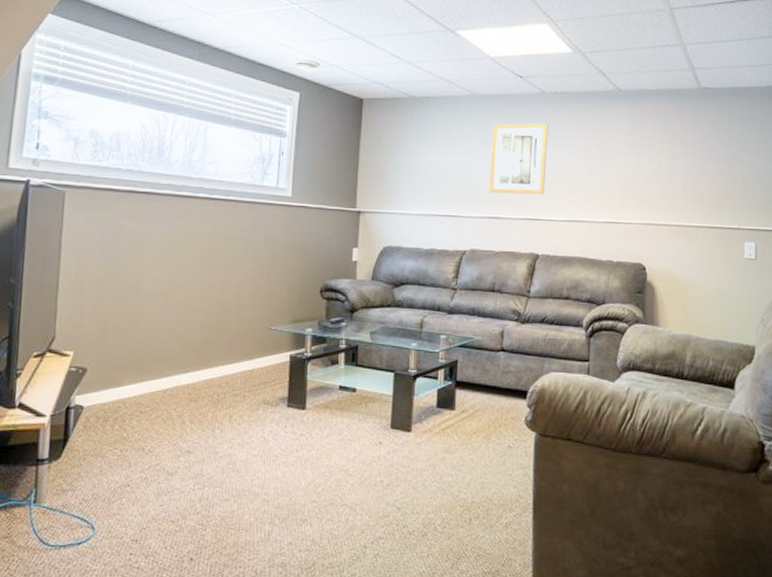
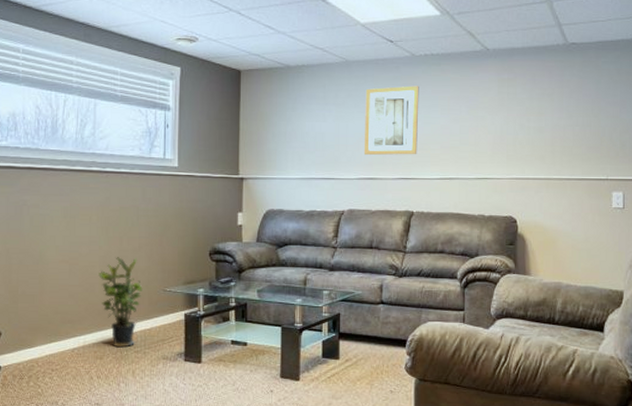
potted plant: none [198,291,246,390] -> present [98,257,143,348]

